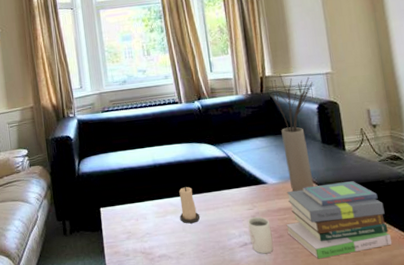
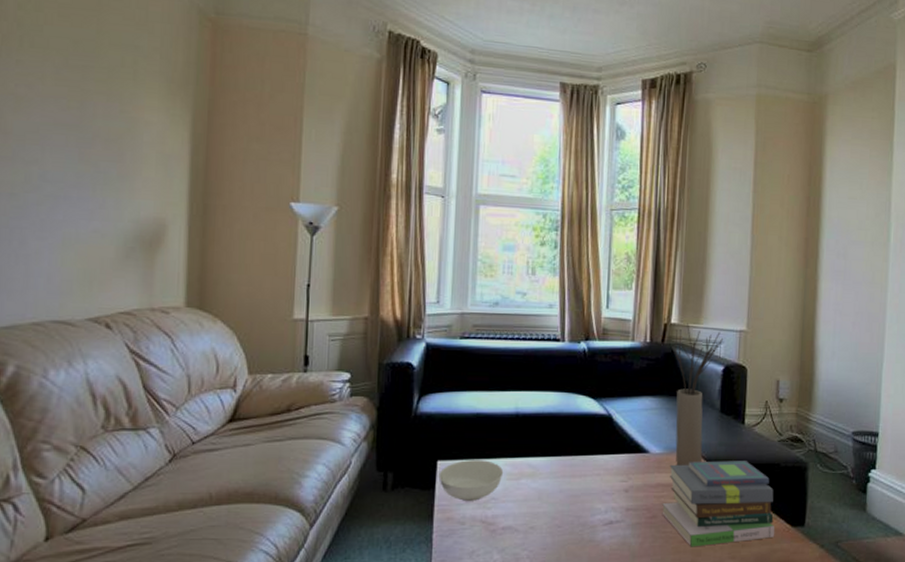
bowl: none [103,204,152,238] -> present [438,460,504,501]
candle: present [179,186,200,224] -> none [537,445,563,491]
mug: present [247,217,274,254] -> none [616,492,644,536]

